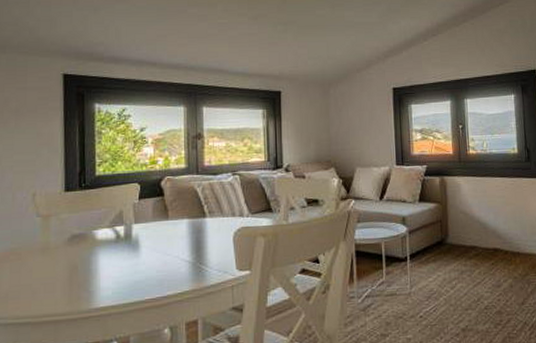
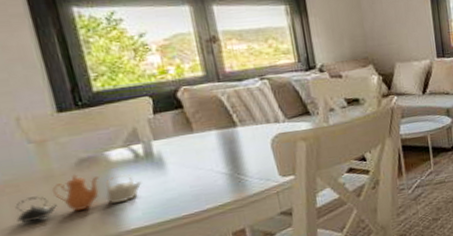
teapot: none [12,248,118,290] -> present [15,174,142,223]

